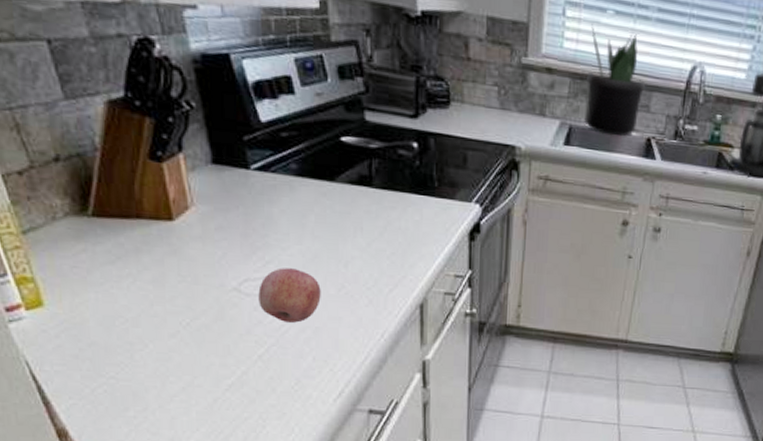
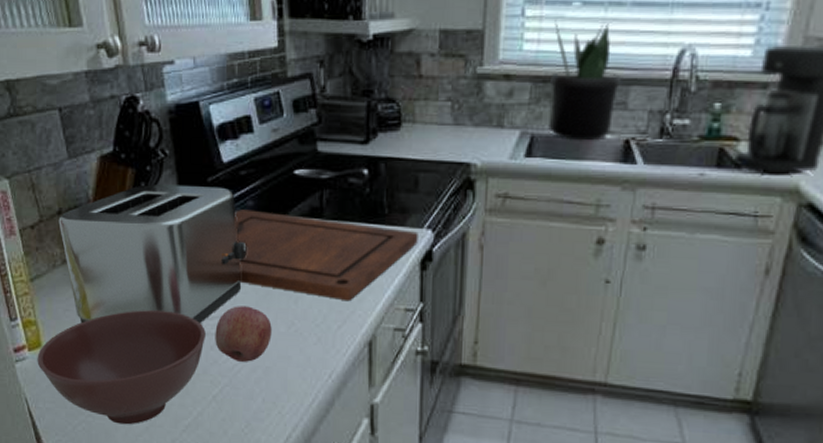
bowl: none [38,269,248,386] -> present [37,310,206,425]
toaster: none [56,137,293,284] -> present [58,184,248,324]
cutting board: none [276,172,467,266] -> present [235,209,418,300]

